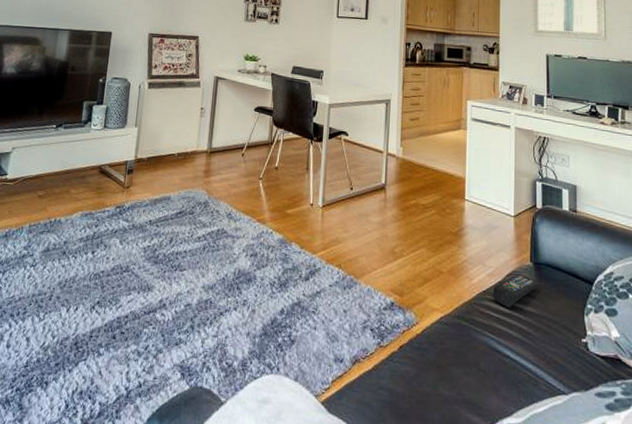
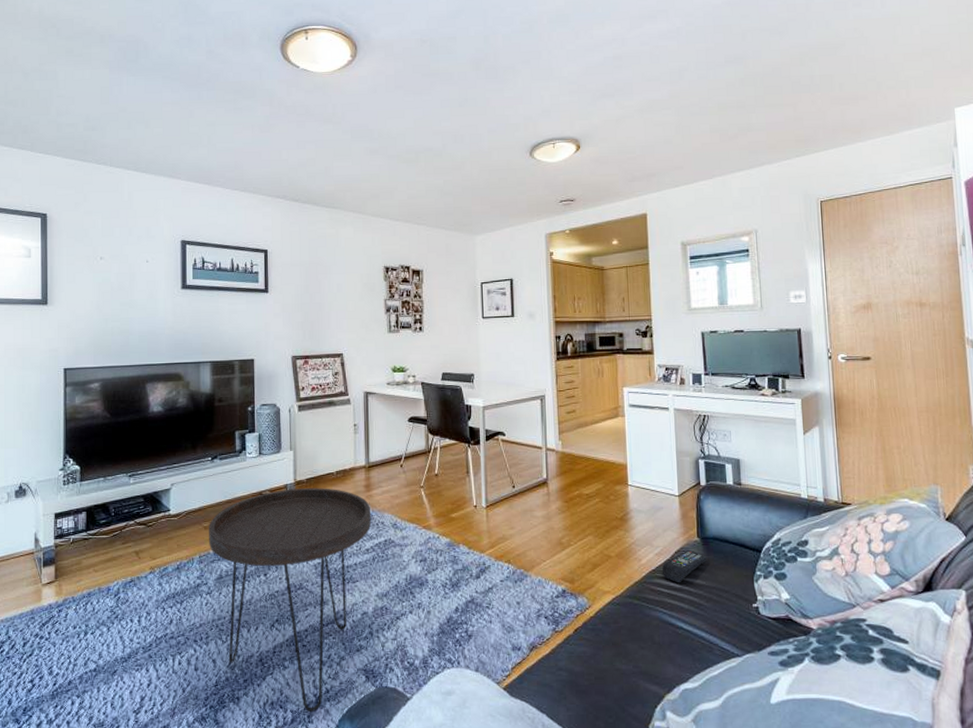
side table: none [41,166,207,407] -> present [209,488,372,713]

